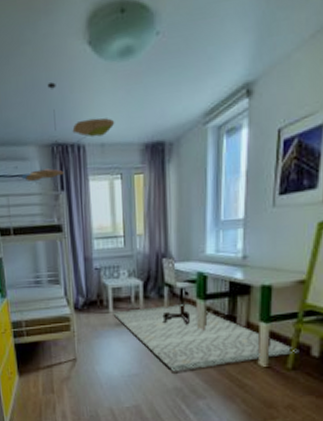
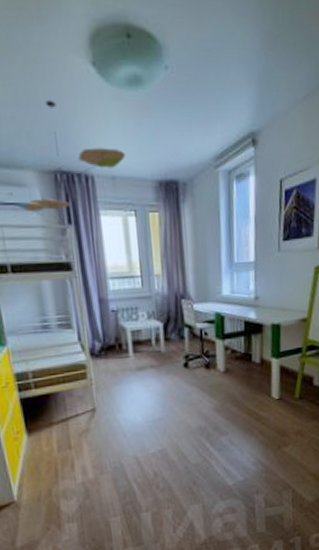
rug: present [113,303,299,372] -> none [133,343,304,412]

